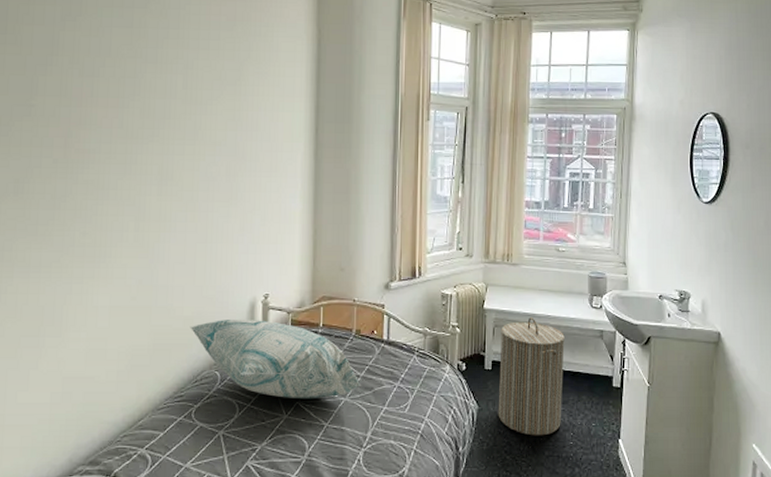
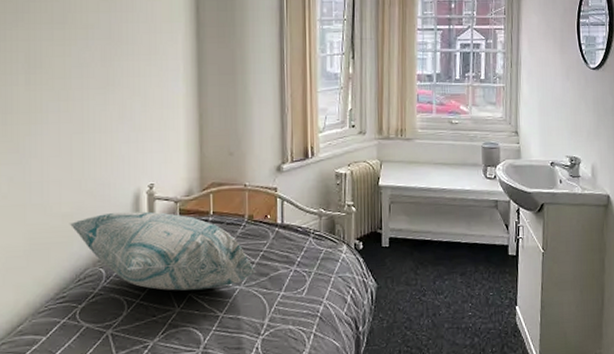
laundry hamper: present [498,317,565,436] -> none [396,192,461,310]

